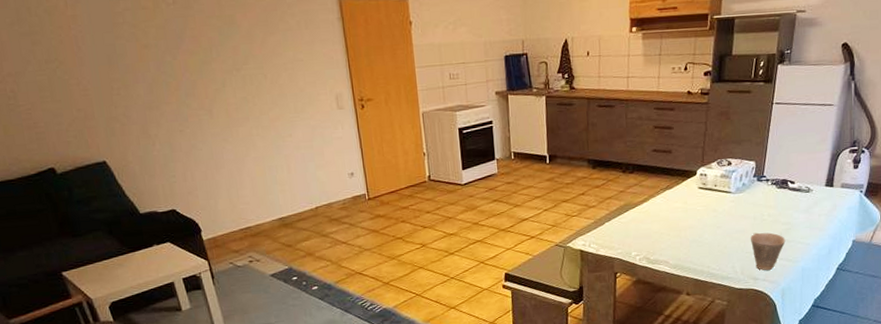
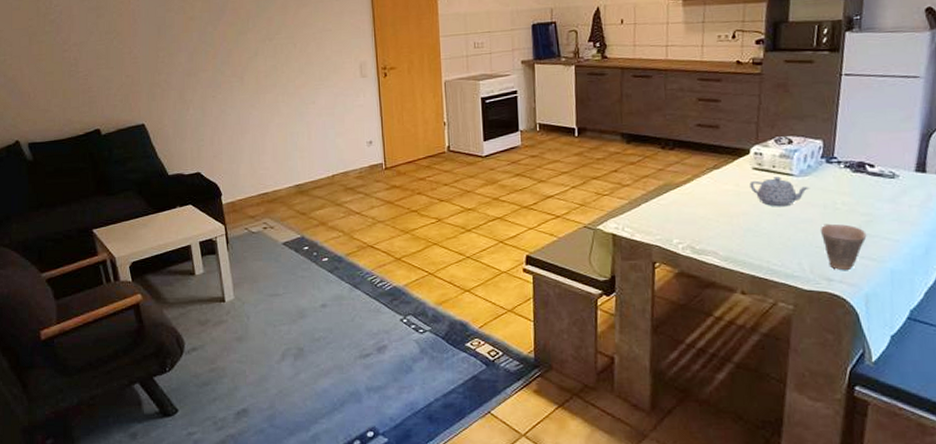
teapot: none [695,194,744,221] -> present [749,176,810,207]

